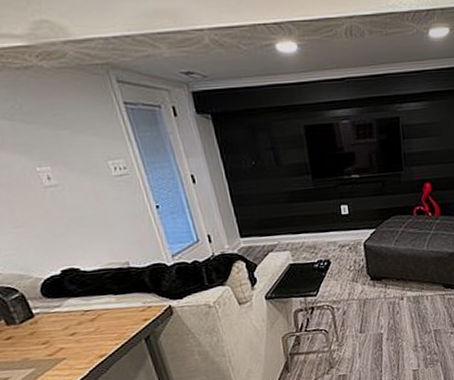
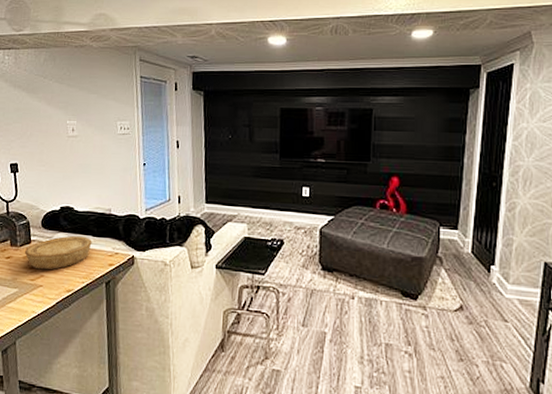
bowl: none [28,296,116,343] -> present [24,235,92,270]

